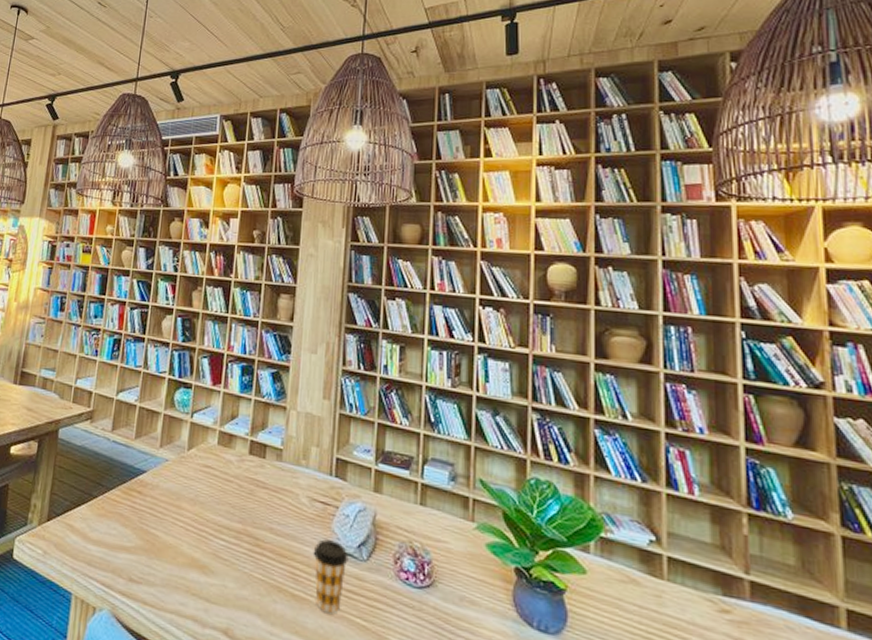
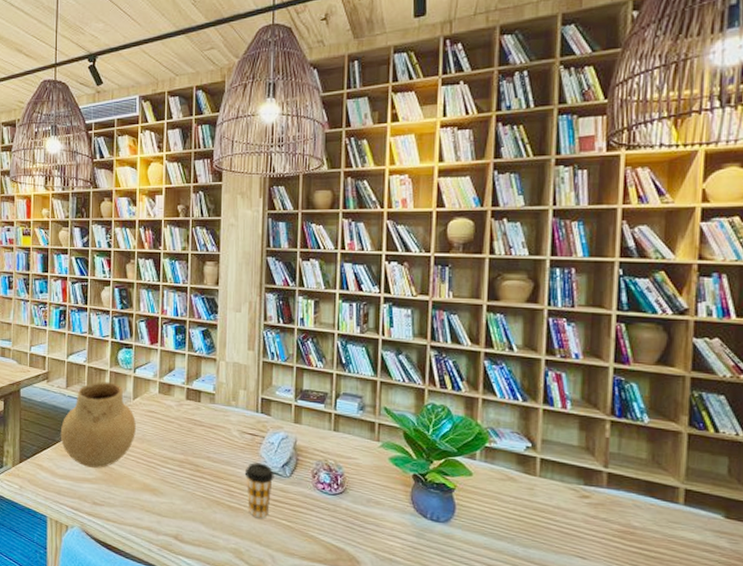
ceramic pot: none [98,426,189,535] -> present [60,382,136,468]

